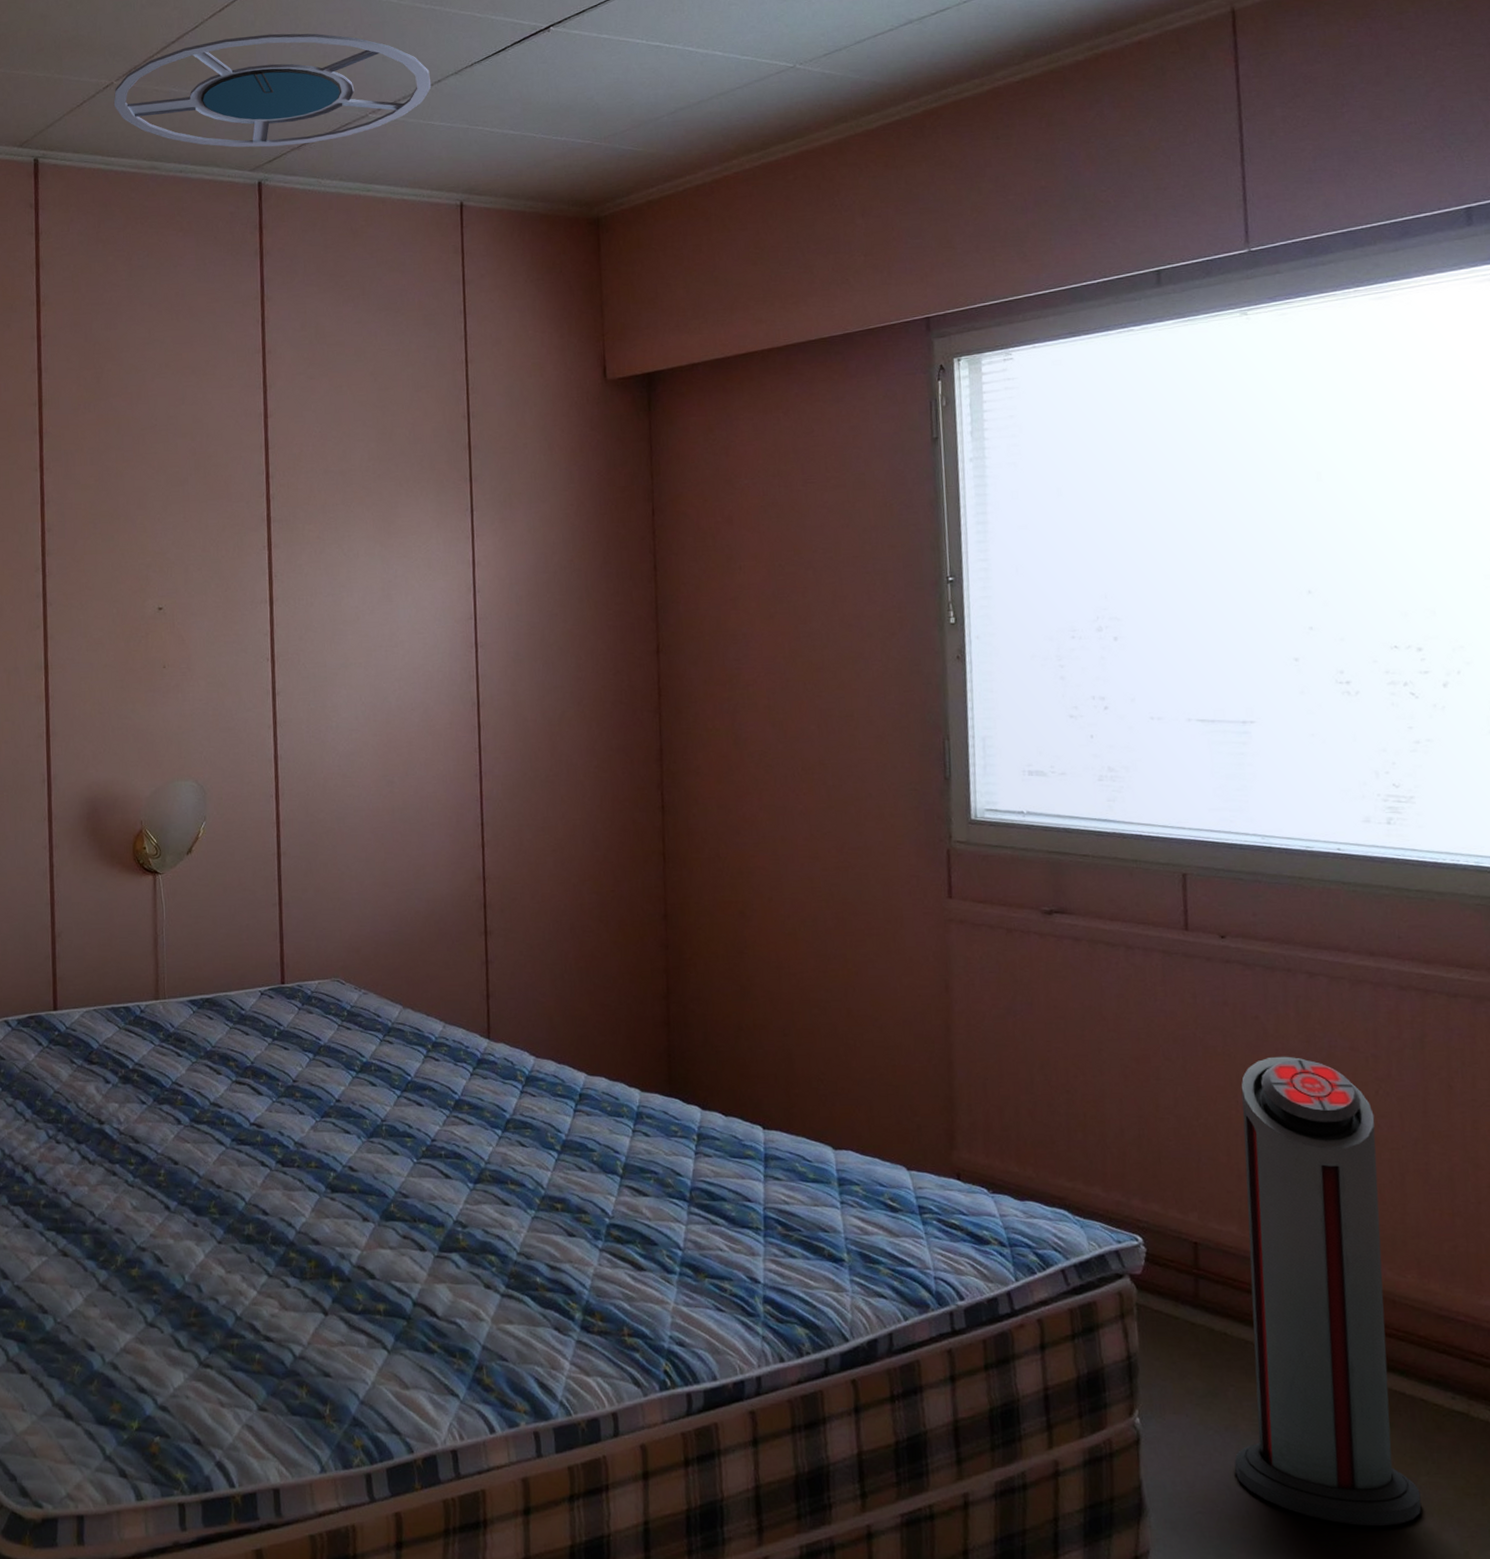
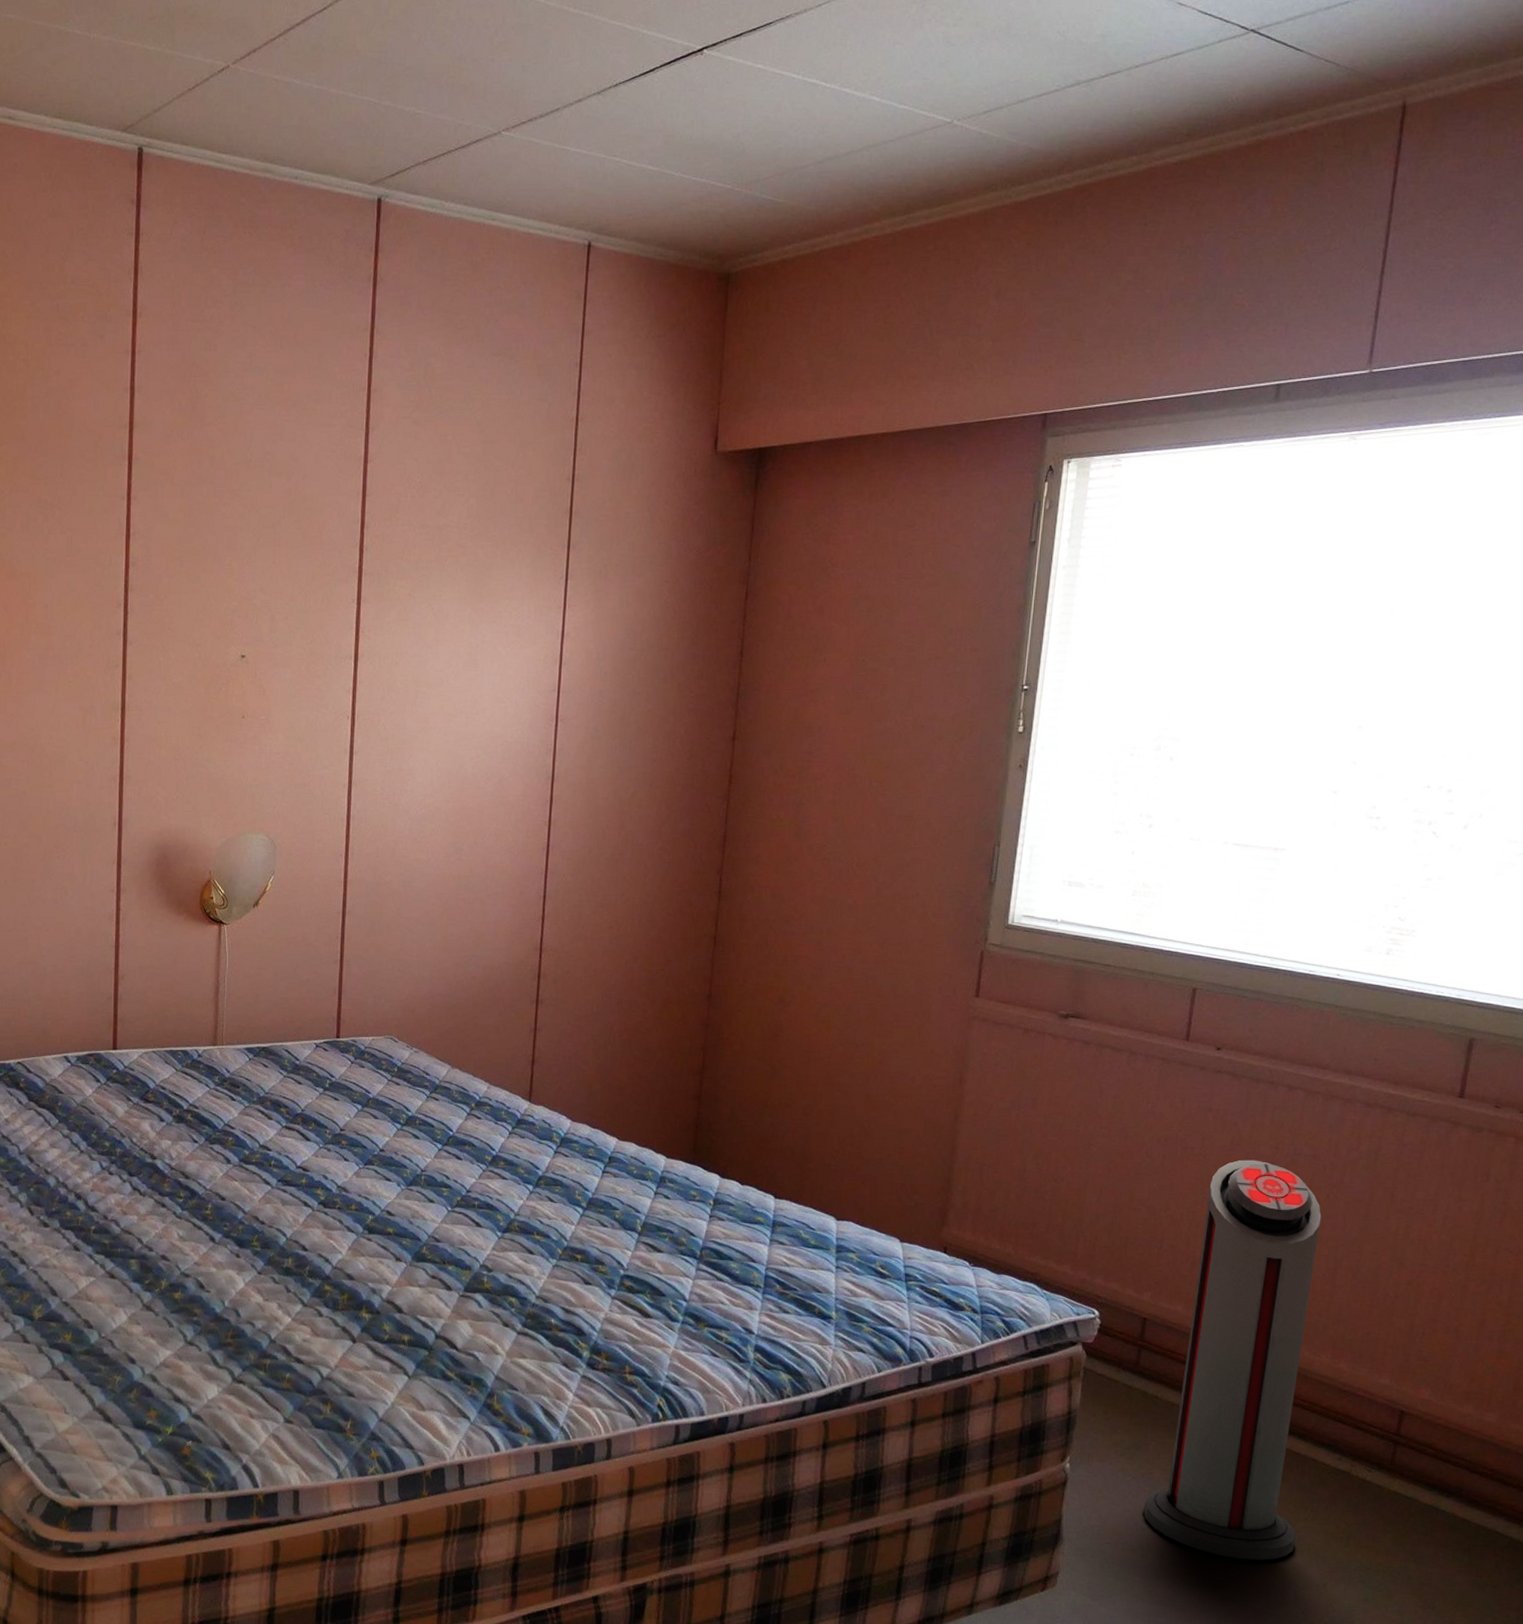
ceiling lamp: present [113,33,432,148] -> none [228,25,572,159]

